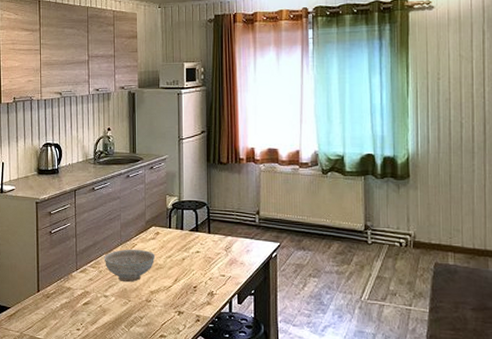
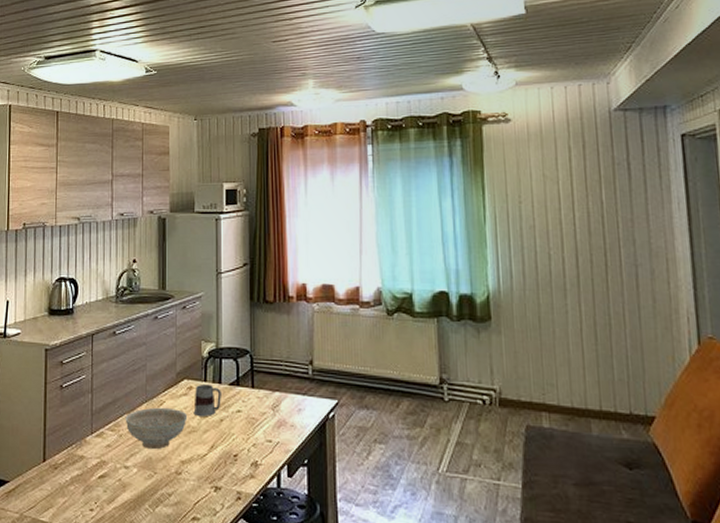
mug: none [160,230,183,256] -> present [193,383,221,416]

